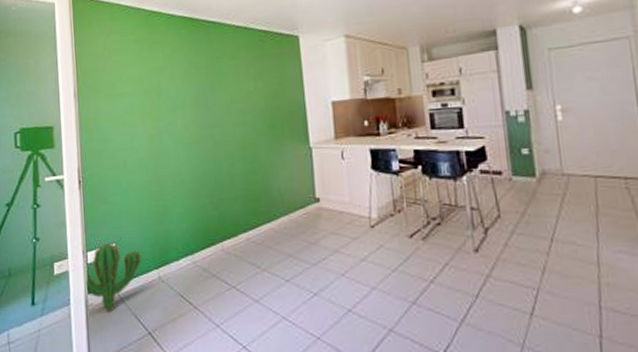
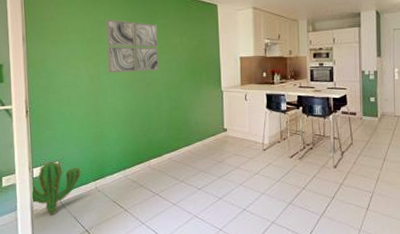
wall art: none [165,64,230,131] -> present [106,19,159,73]

